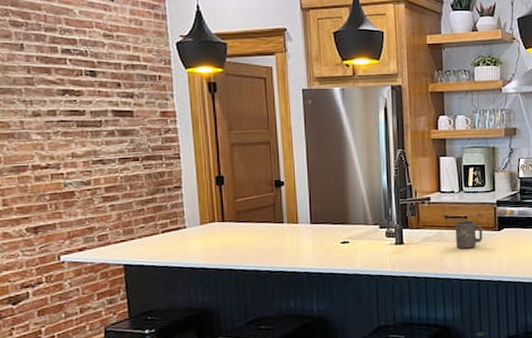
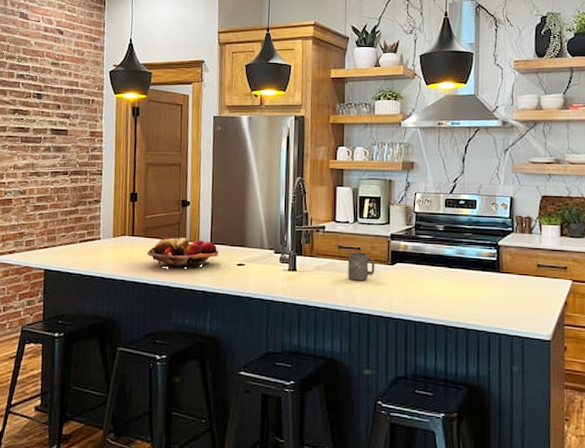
fruit basket: none [241,219,321,251] -> present [147,237,219,269]

